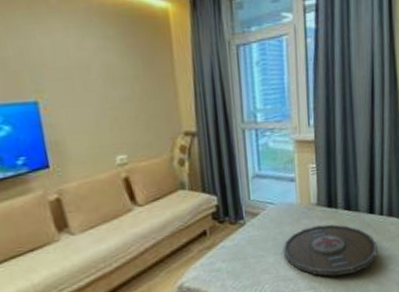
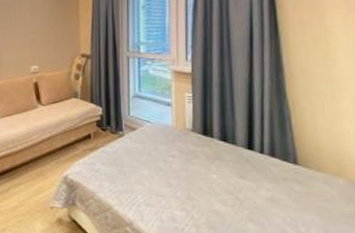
serving tray: present [283,224,378,277] -> none [157,150,258,206]

